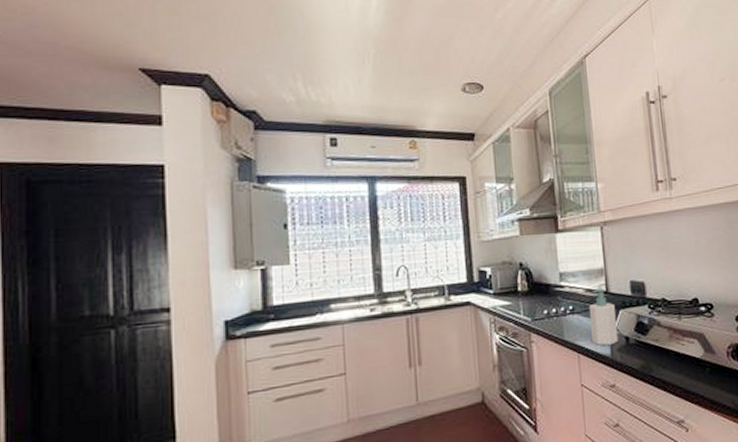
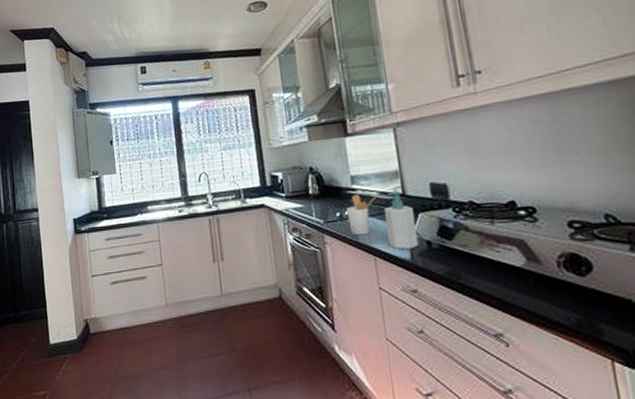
utensil holder: none [554,292,583,333] -> present [347,194,377,236]

